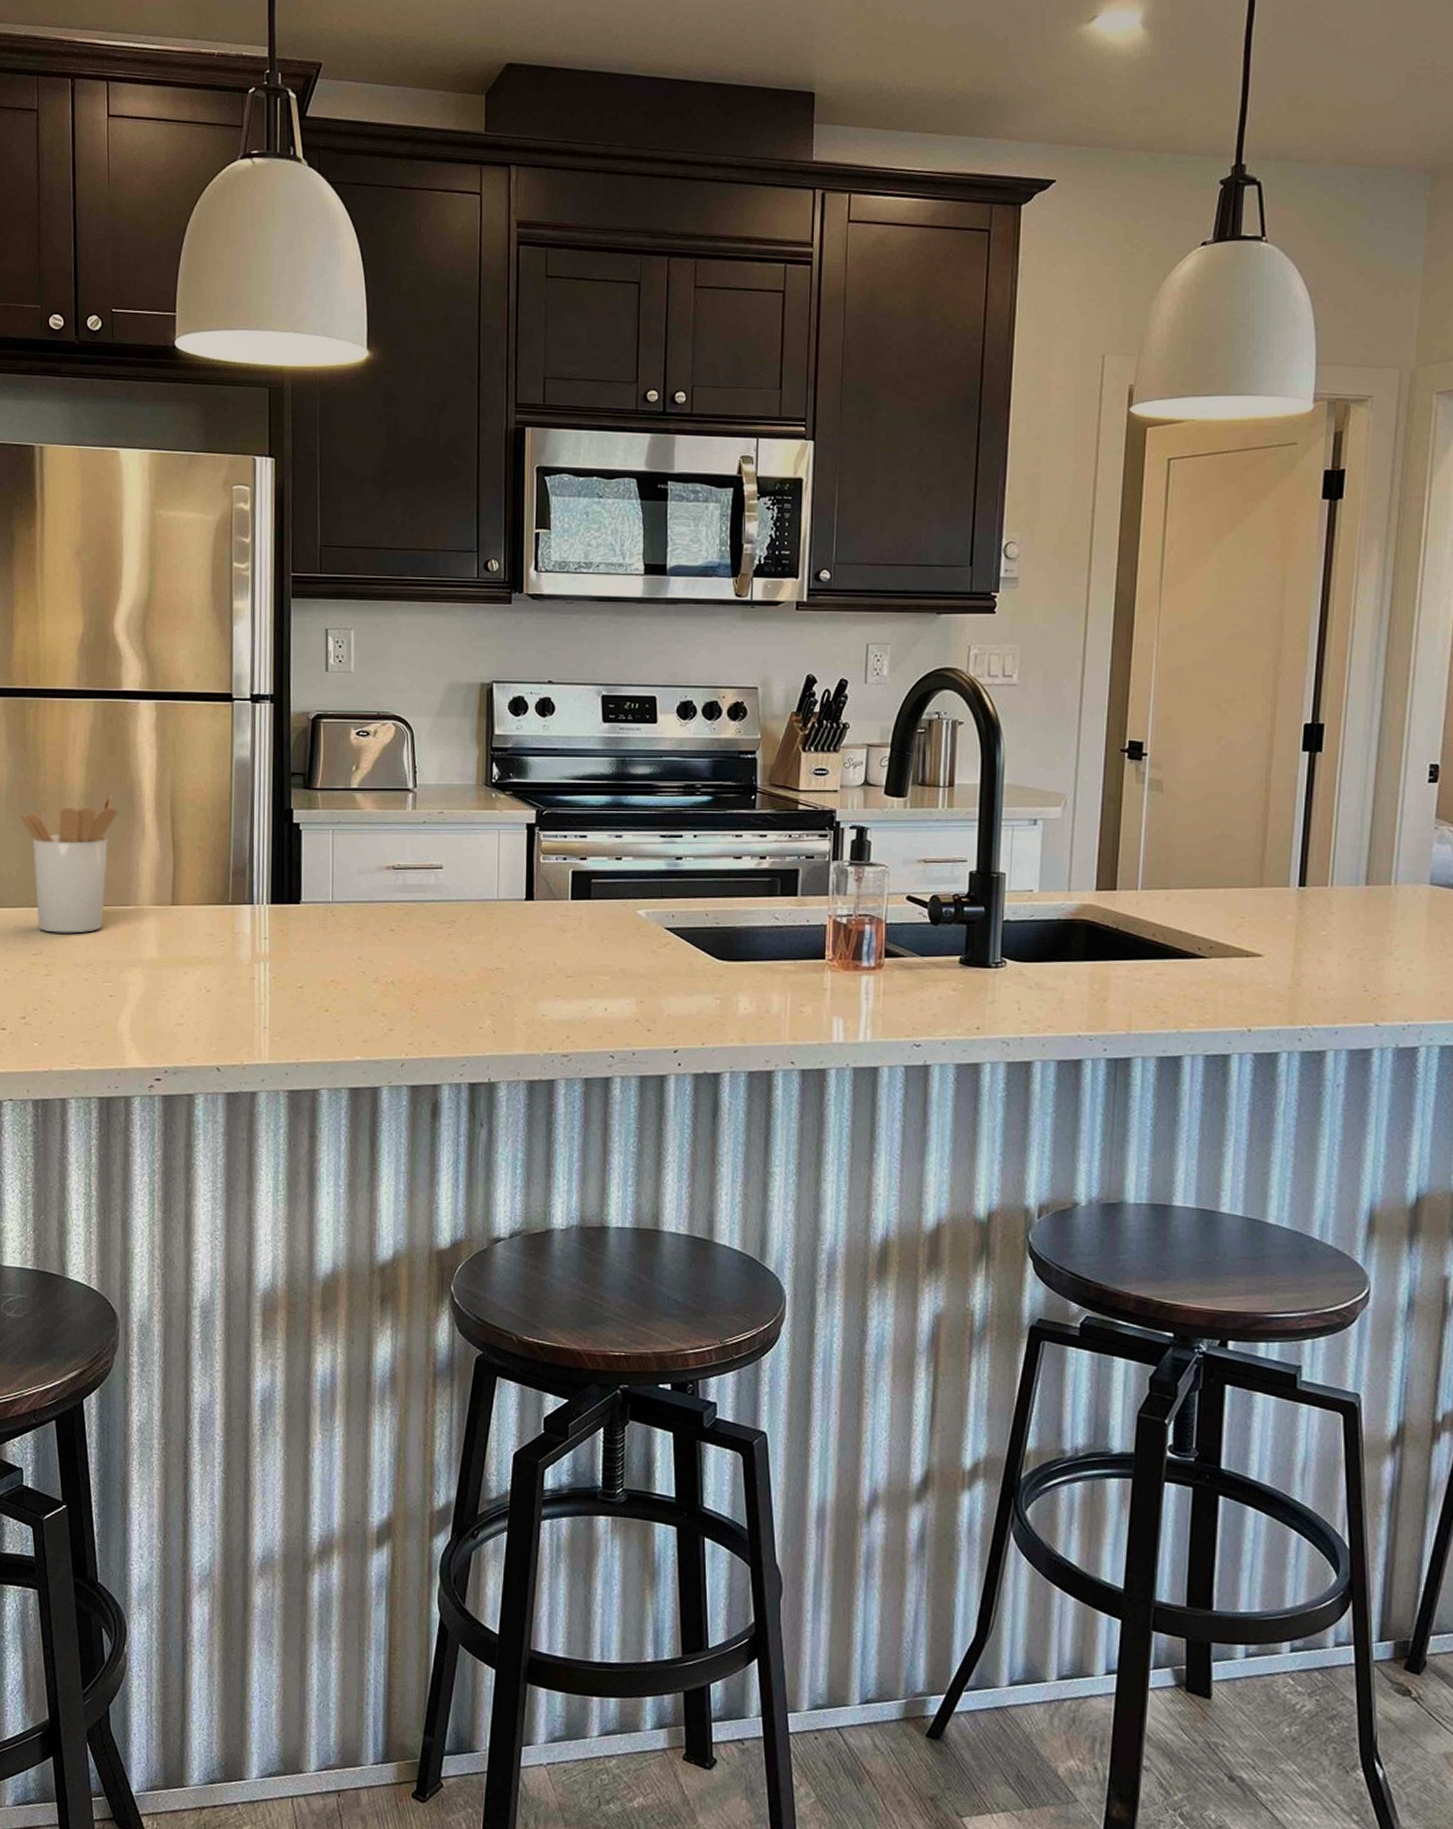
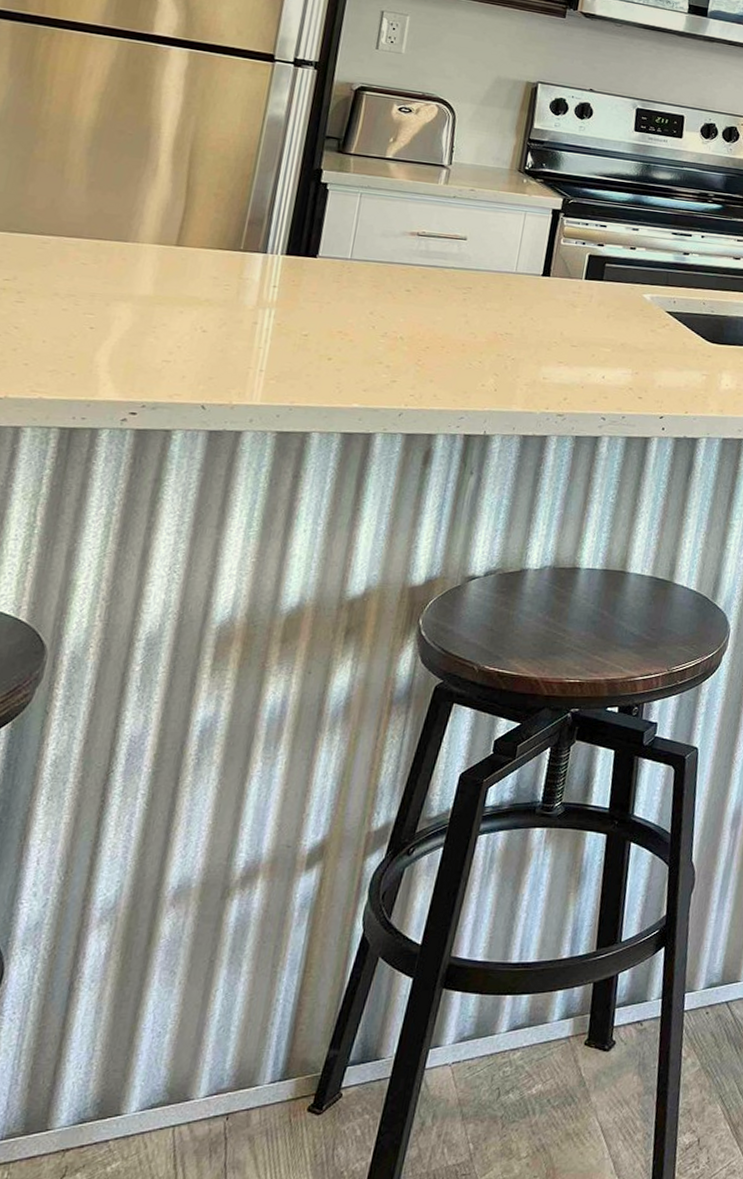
utensil holder: present [20,794,118,934] -> none [12,131,130,264]

